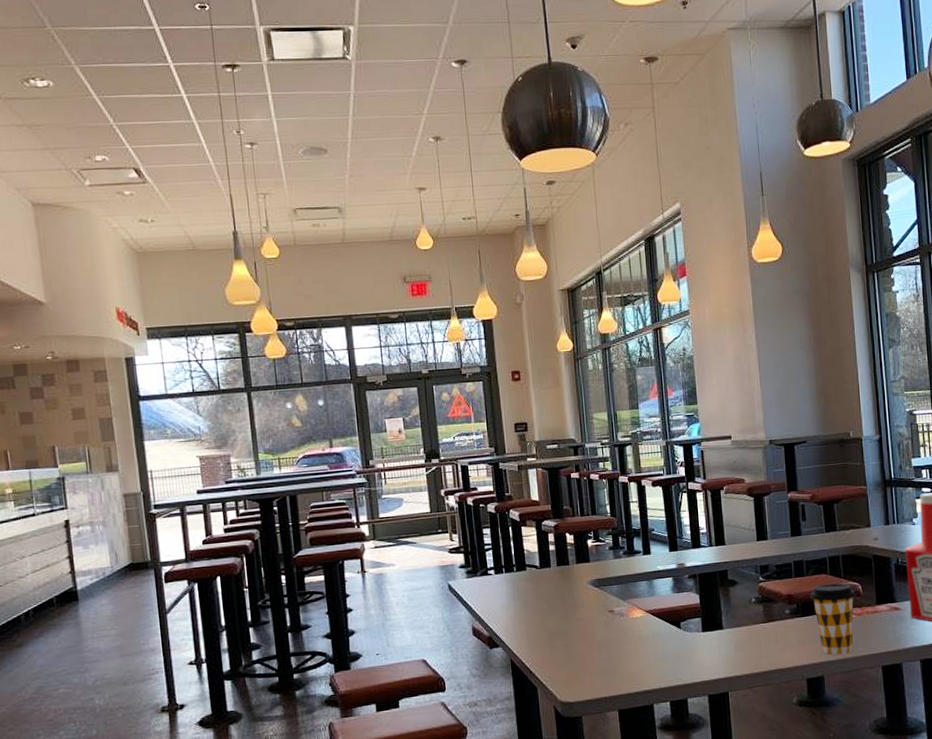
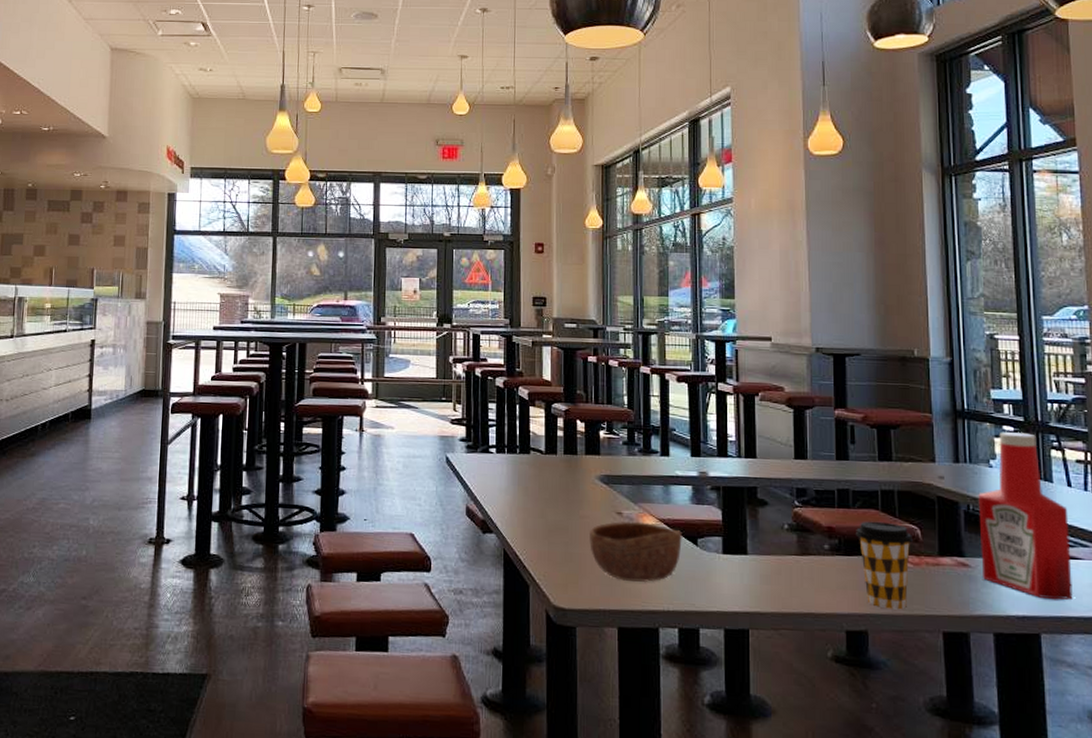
bowl: none [586,615,668,670] -> present [589,521,682,582]

